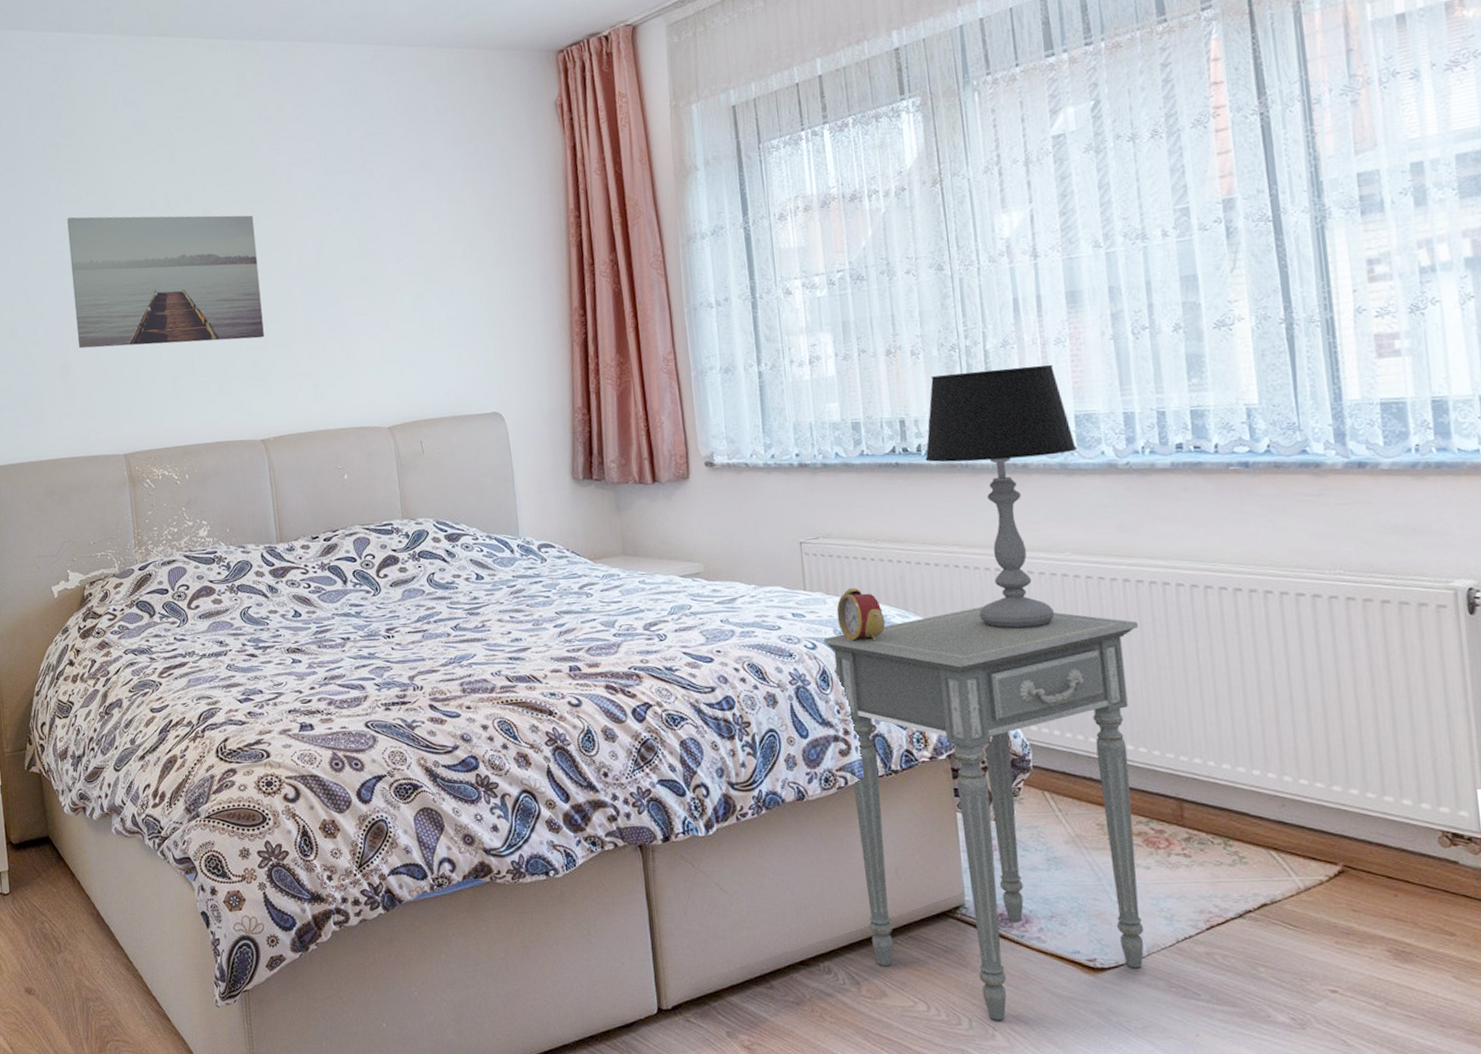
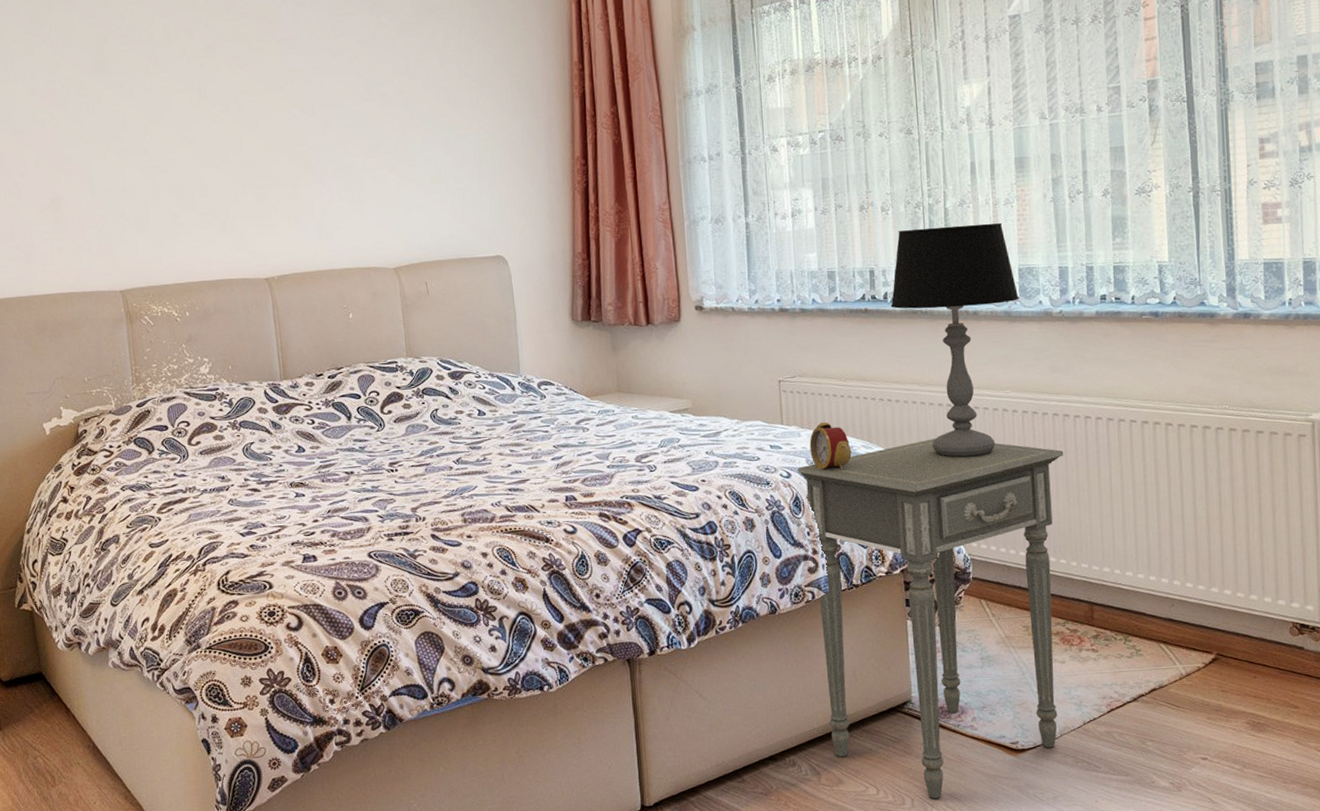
wall art: present [67,215,264,349] -> none [58,45,268,182]

